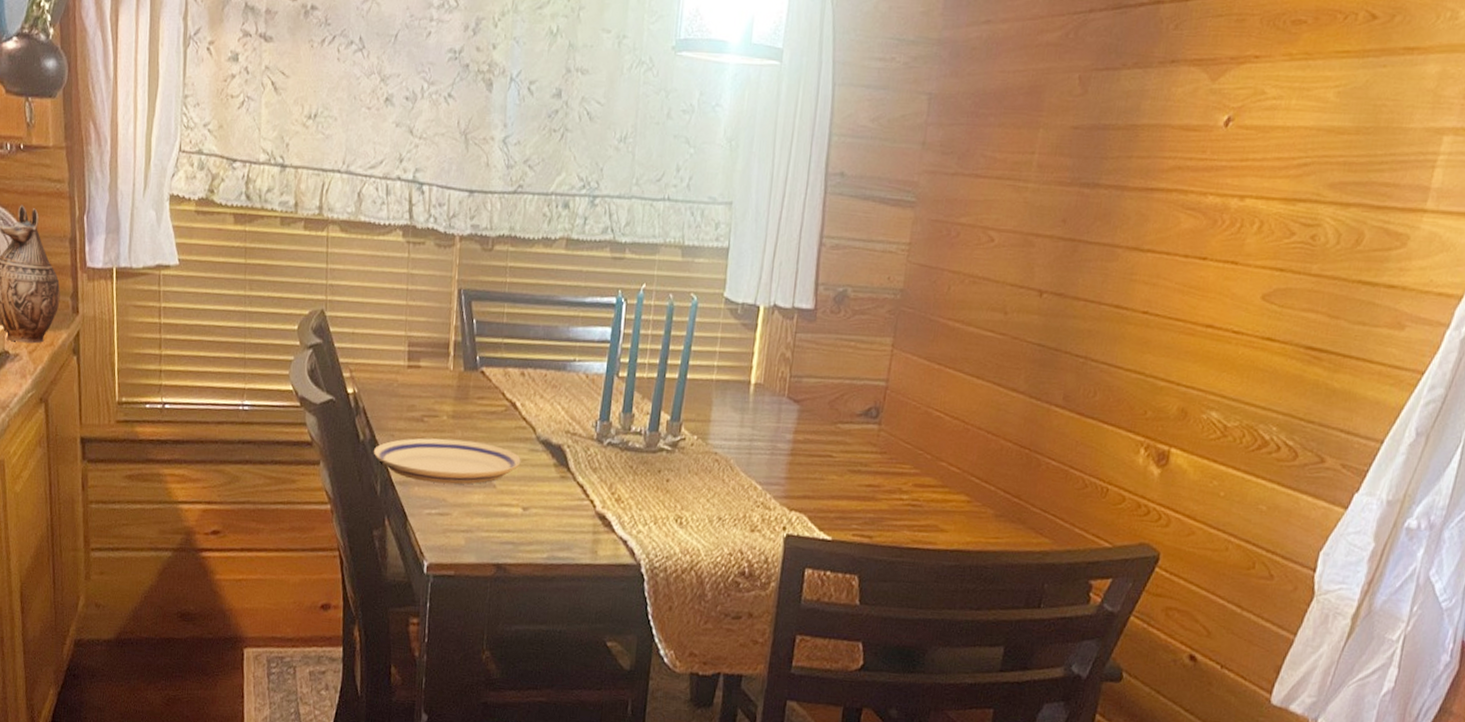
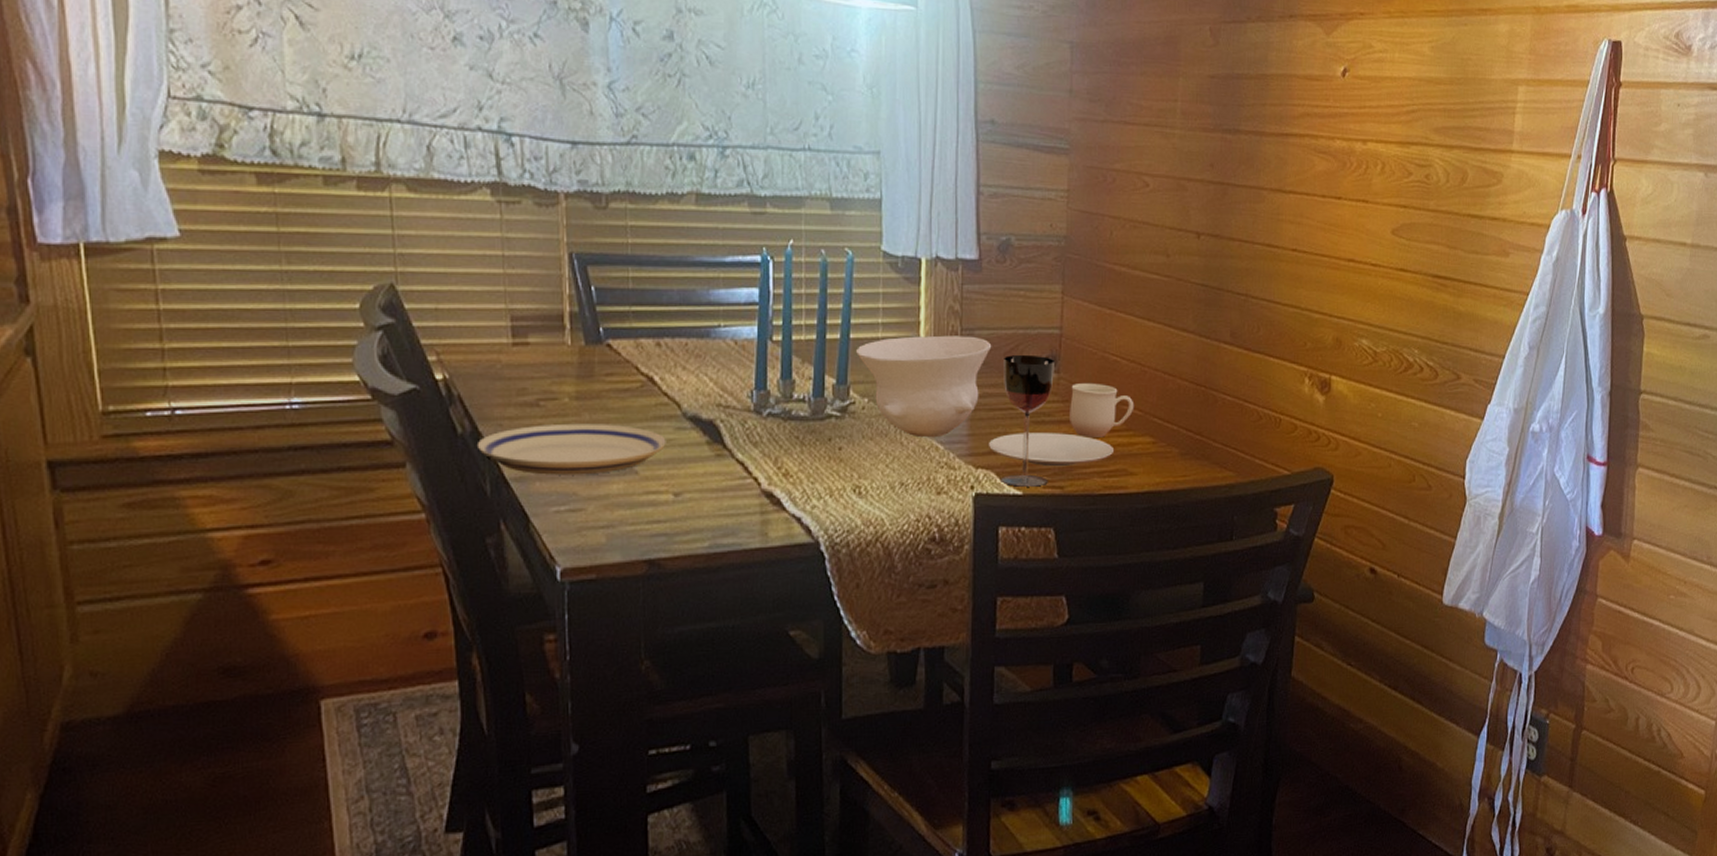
bowl: none [690,380,818,478] -> present [855,335,992,438]
plate: none [803,480,928,517] -> present [988,433,1115,467]
wineglass: none [812,403,877,534] -> present [1001,354,1054,487]
mug: none [885,436,953,492] -> present [1070,382,1135,438]

